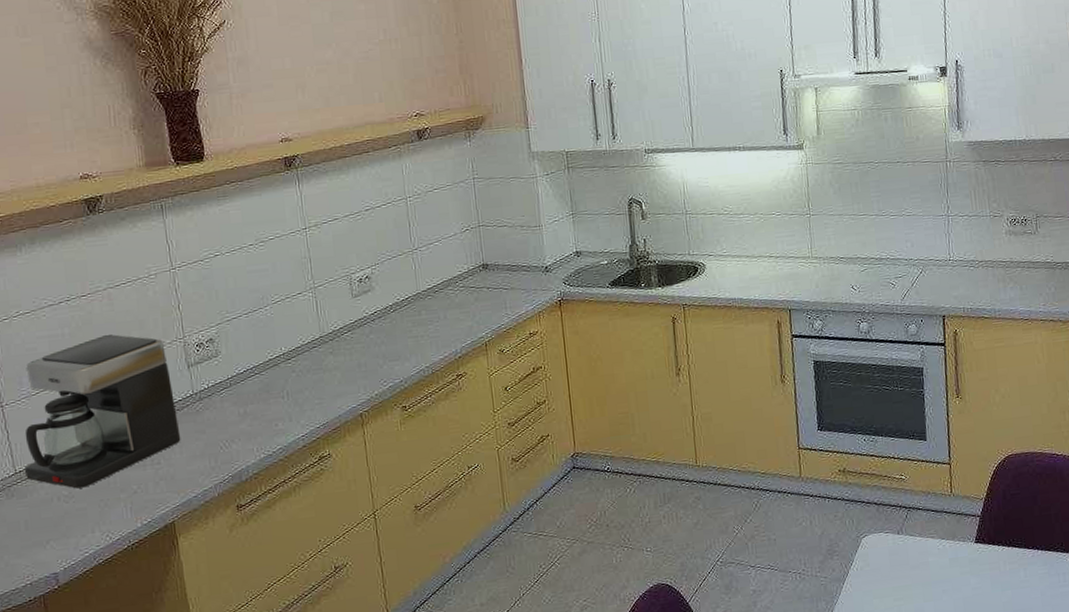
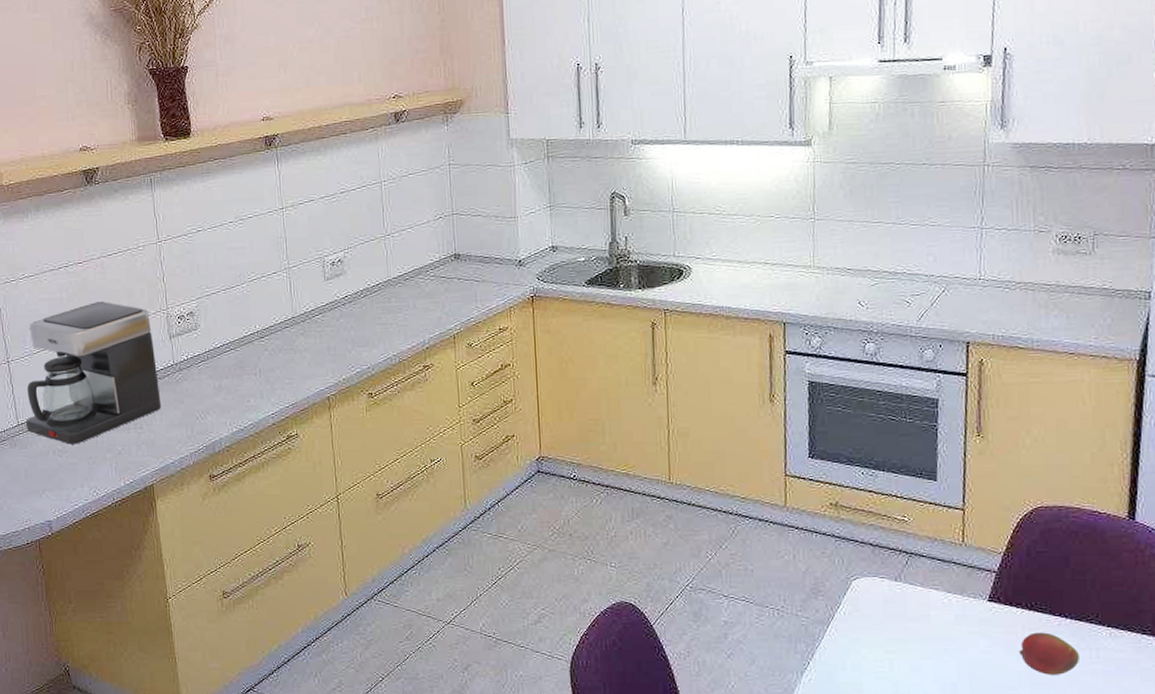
fruit: none [1003,564,1051,602] -> present [1019,632,1079,675]

